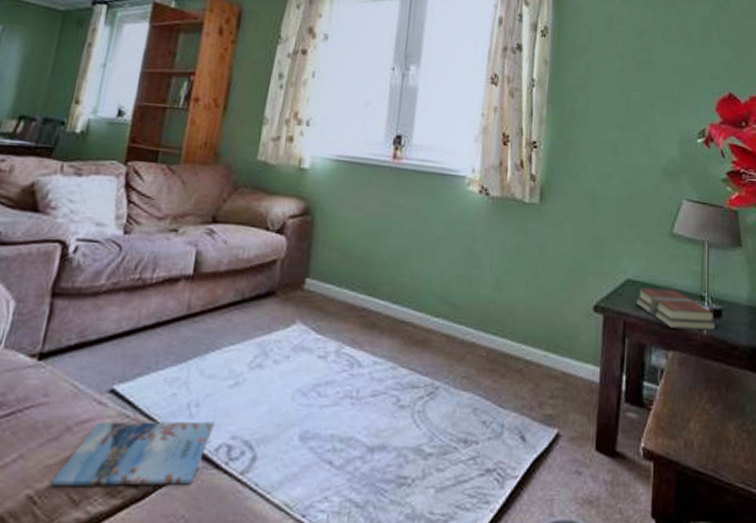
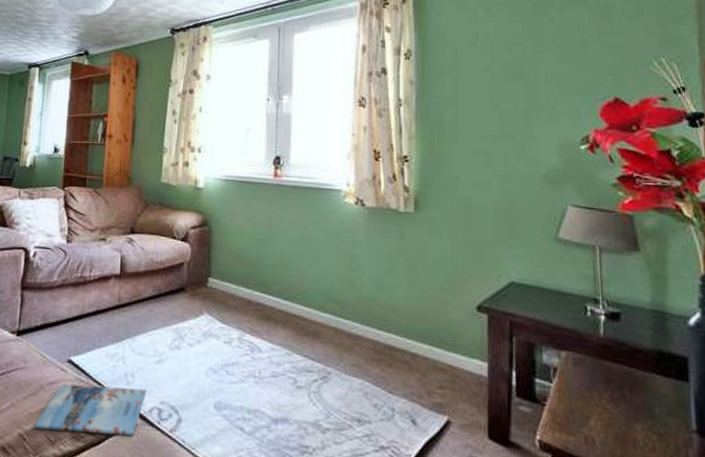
books: present [636,288,717,330] -> none [522,290,615,333]

